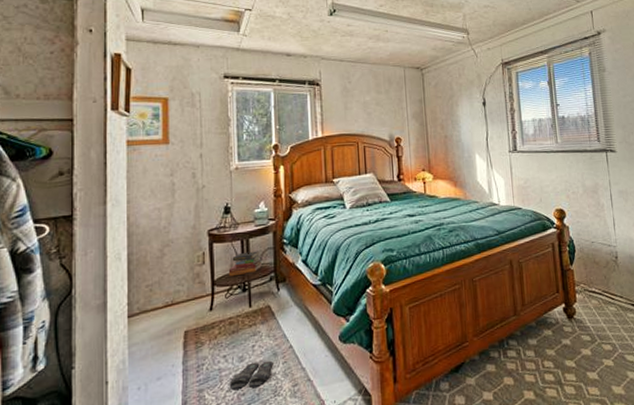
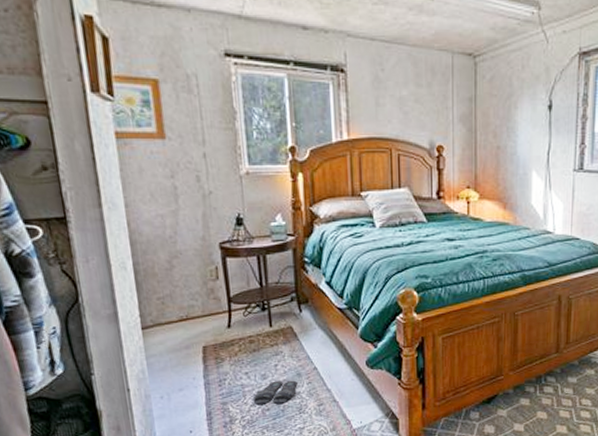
books: present [228,251,262,277] -> none [245,268,281,295]

